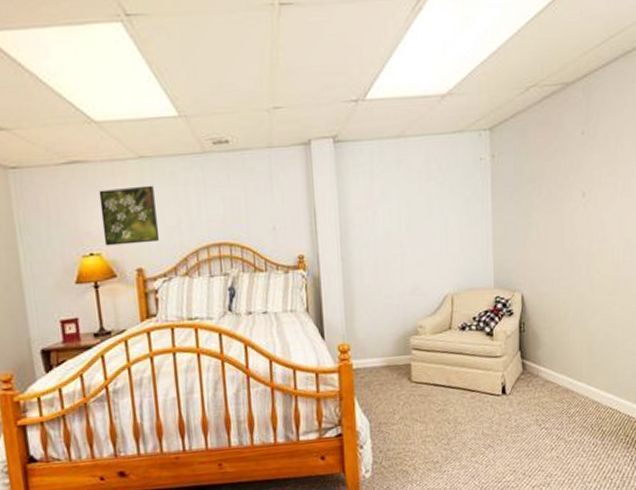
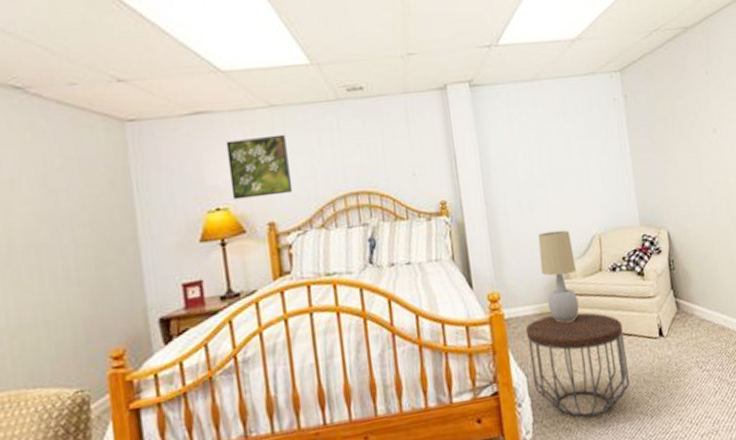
side table: none [372,367,468,462] -> present [525,312,630,418]
table lamp: none [390,288,426,375] -> present [537,230,579,323]

